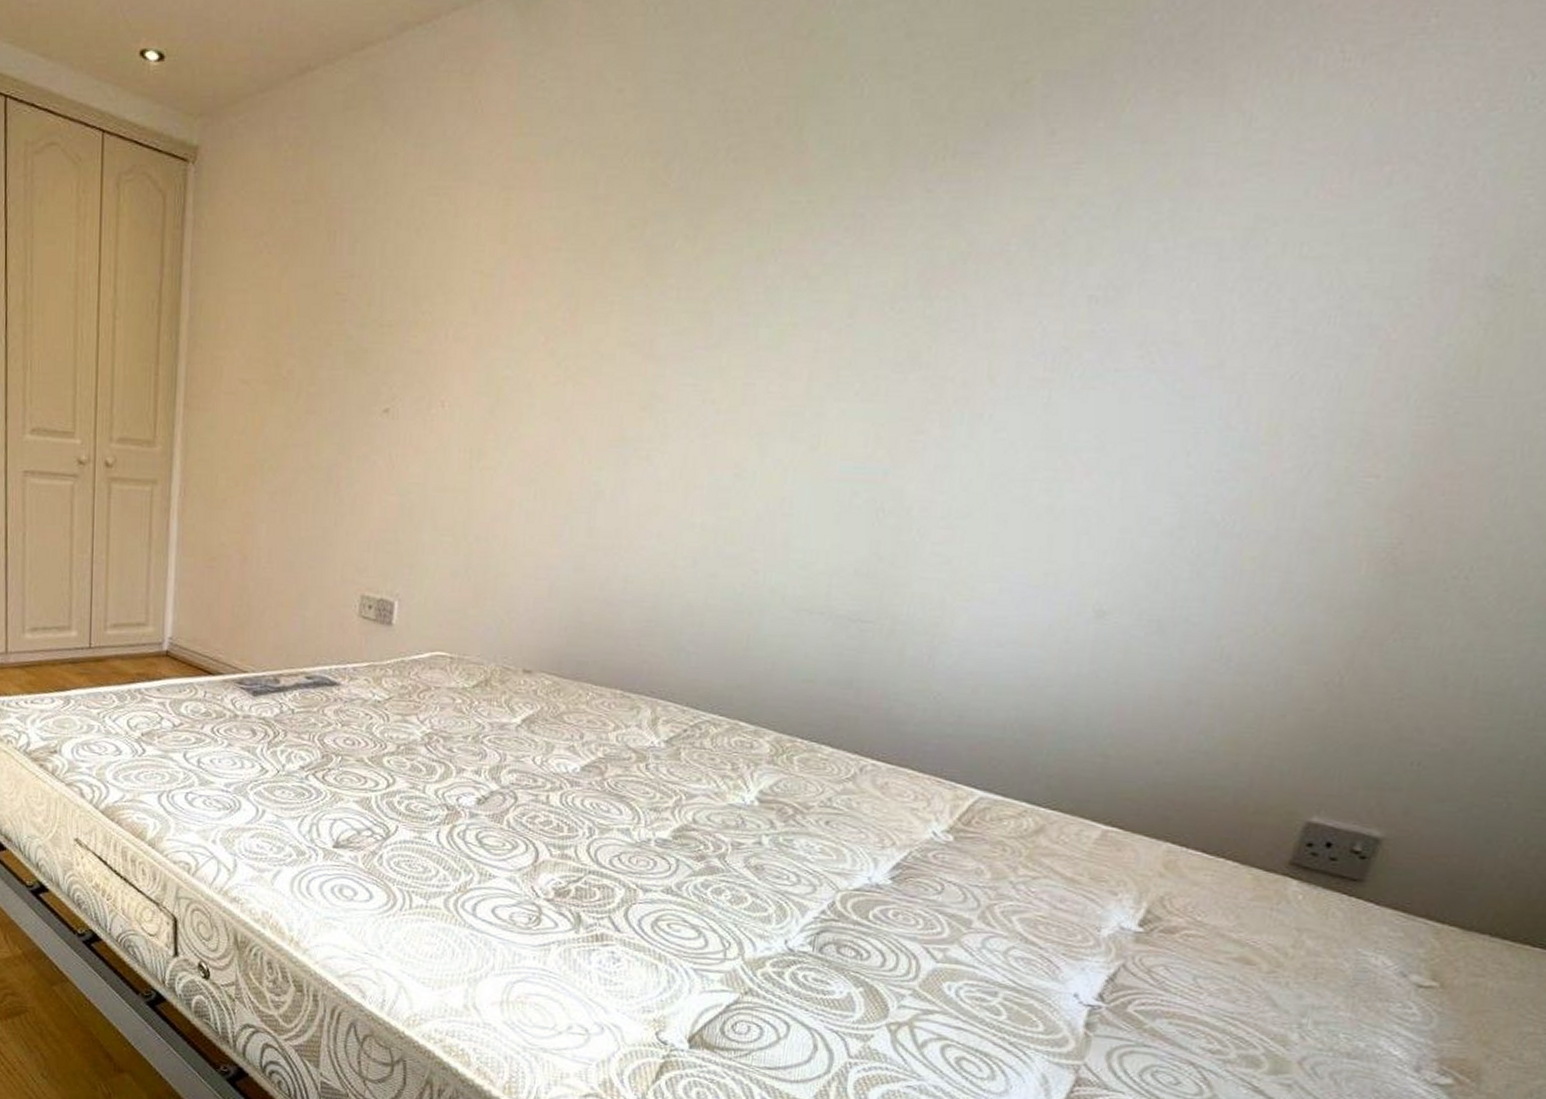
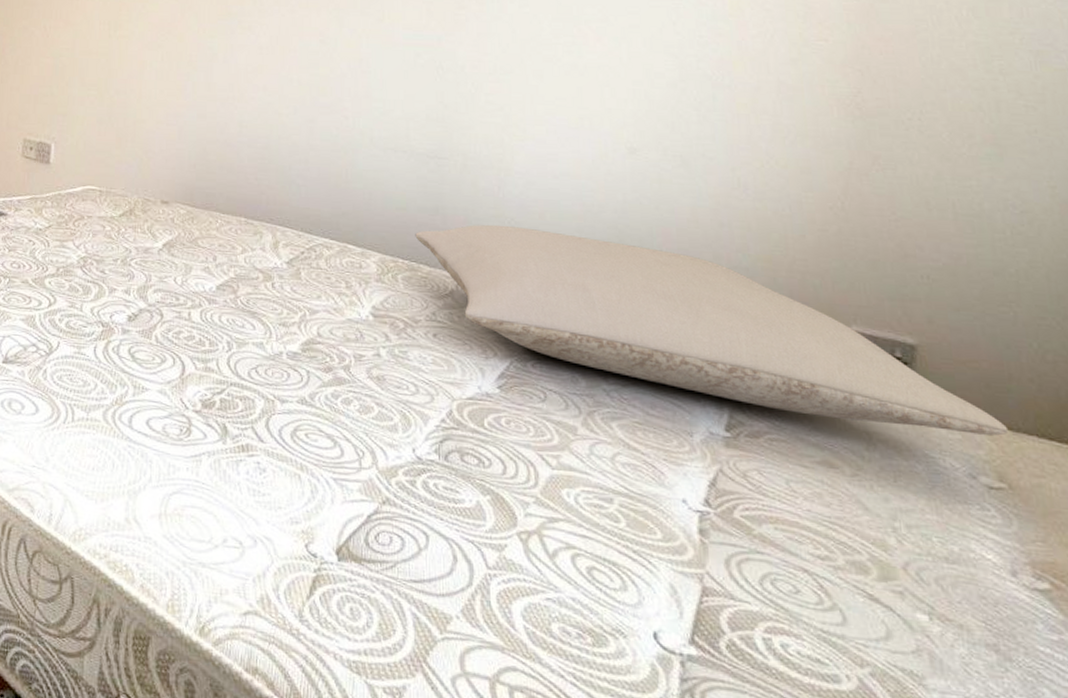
pillow: none [820,699,1460,934] -> present [415,224,1009,436]

